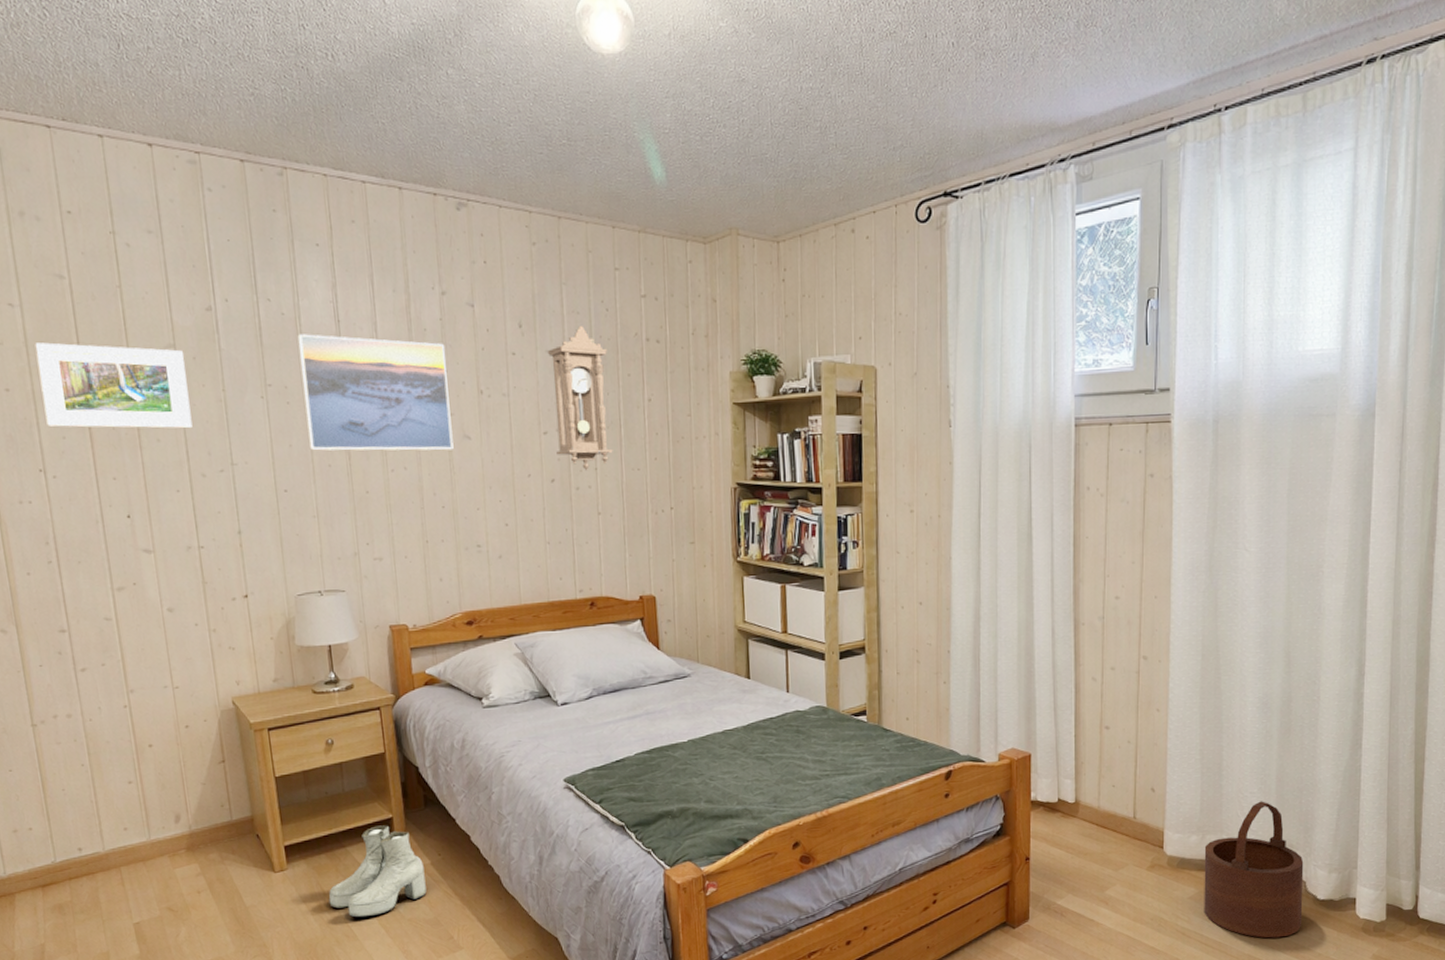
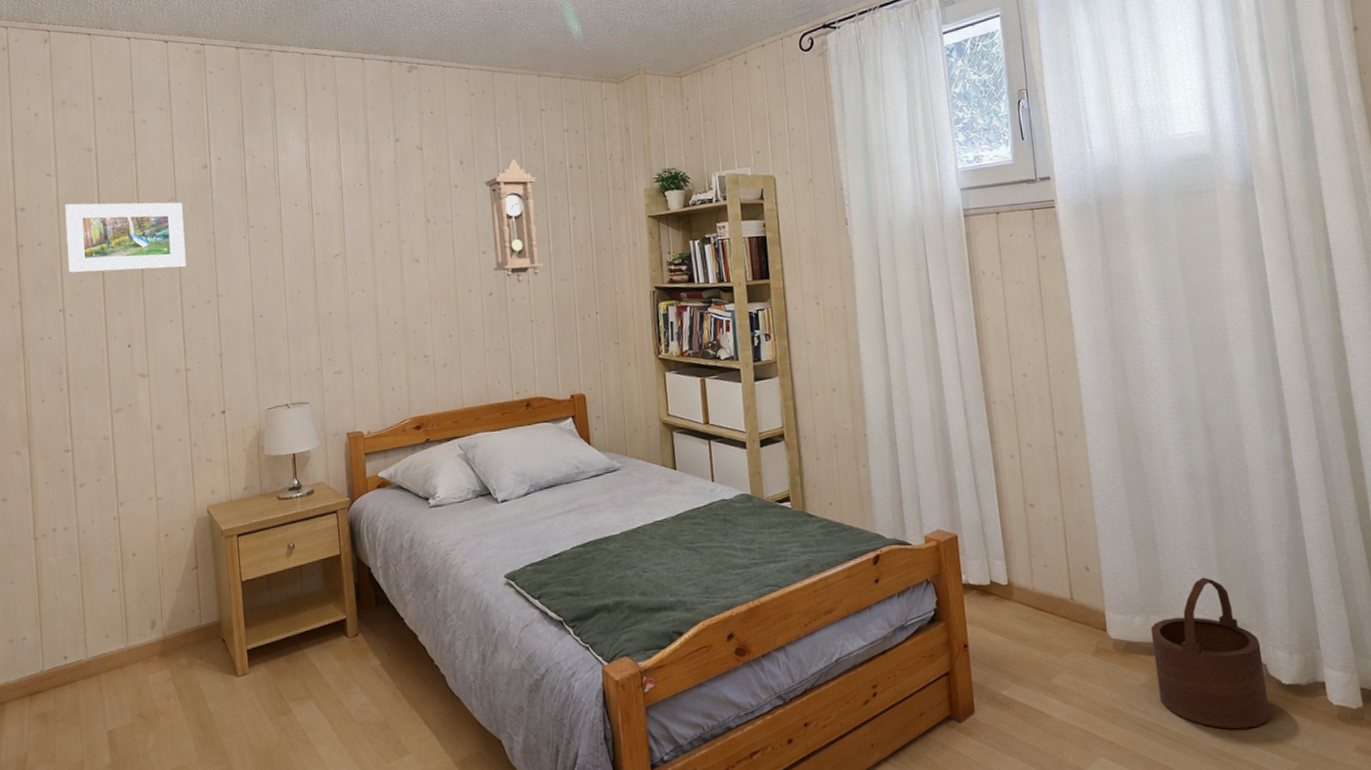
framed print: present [297,334,454,451] -> none [276,181,405,280]
boots: present [328,825,427,918] -> none [285,626,377,722]

